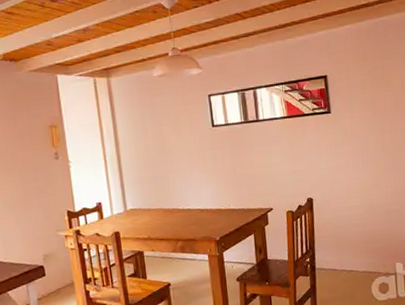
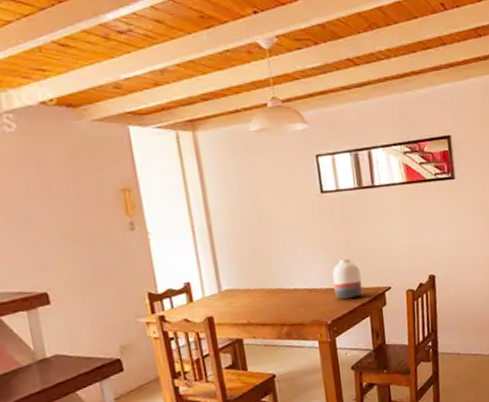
vase: none [221,183,247,219] -> present [333,259,363,300]

